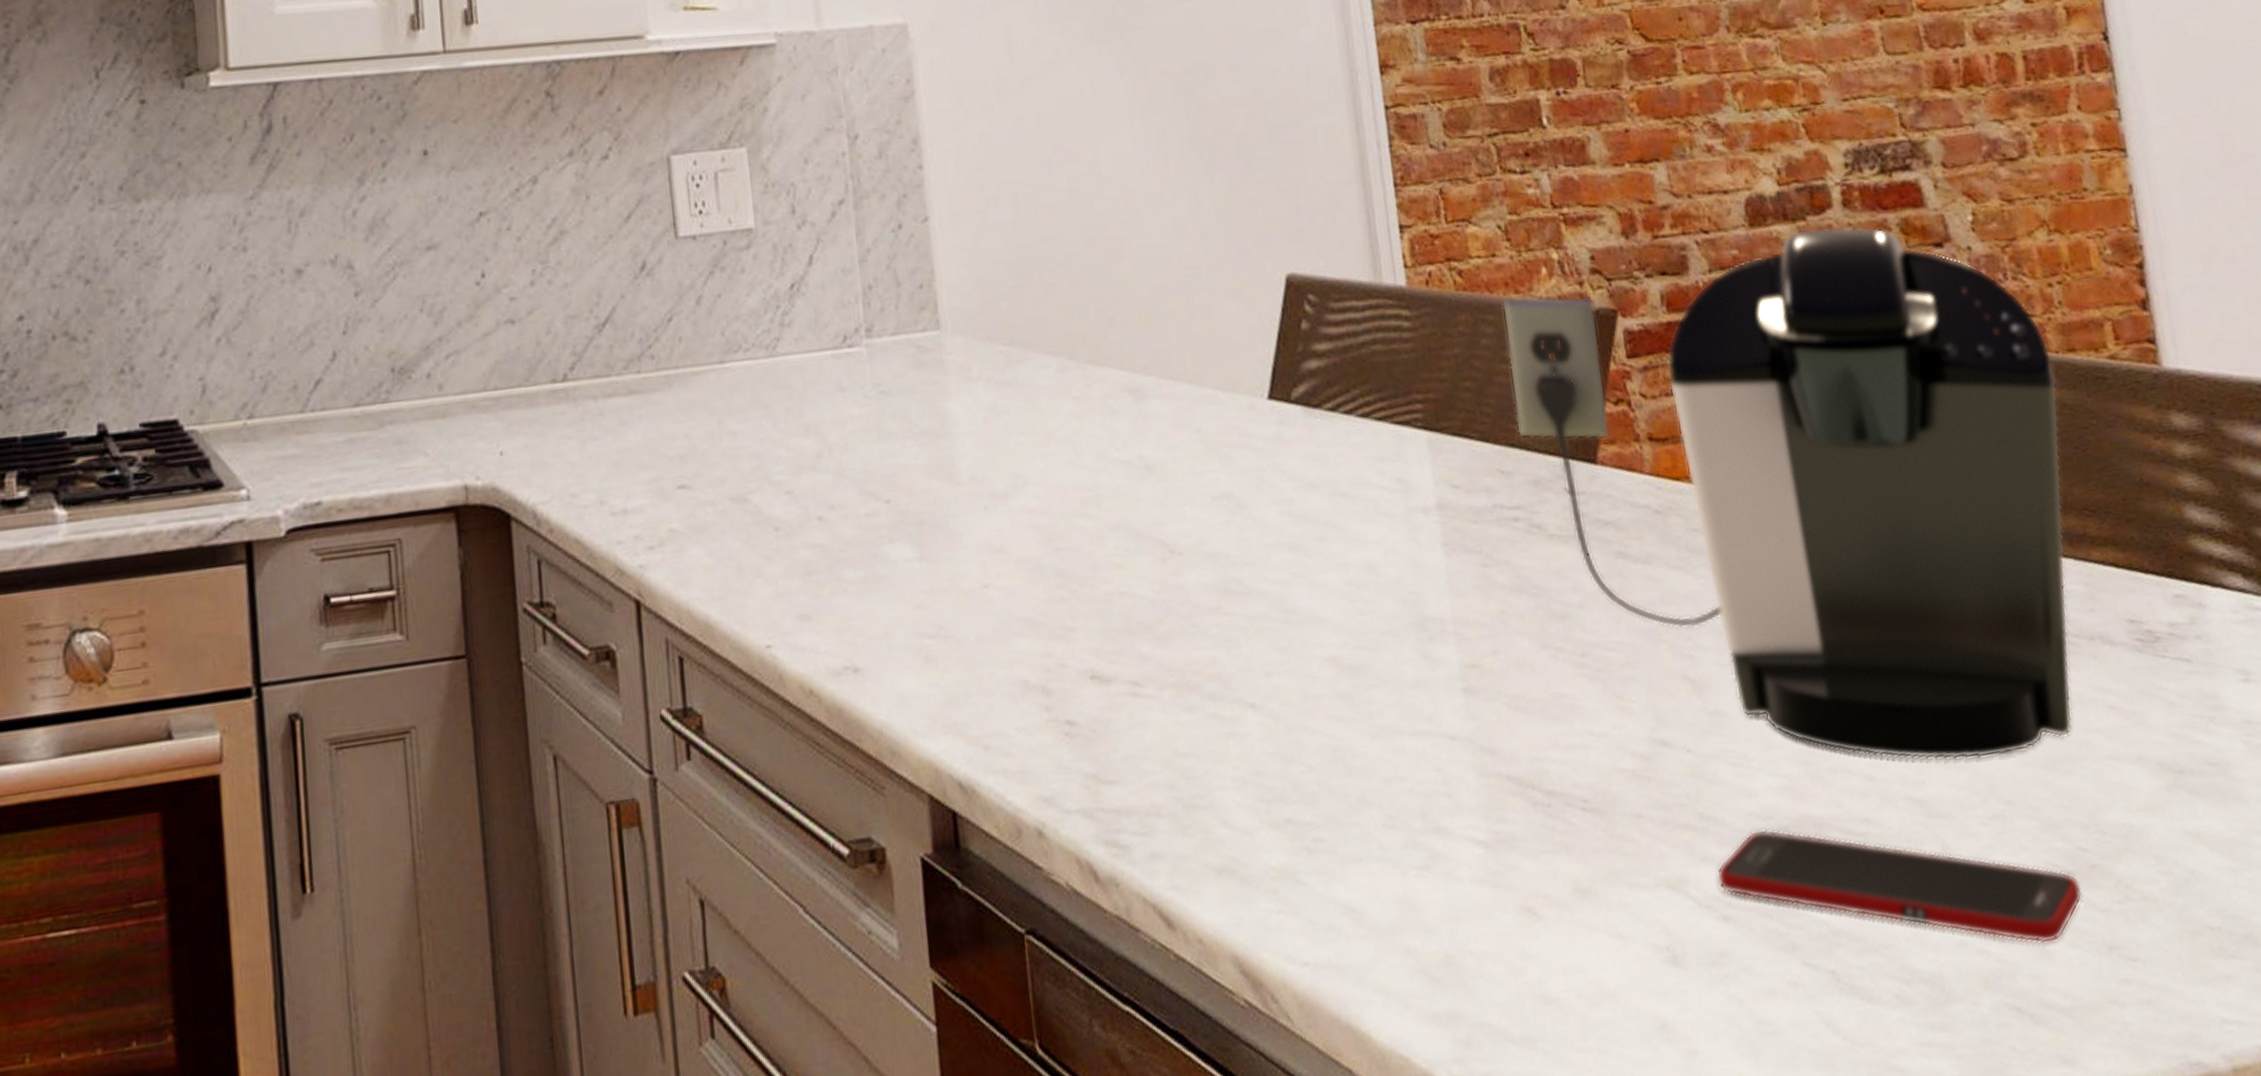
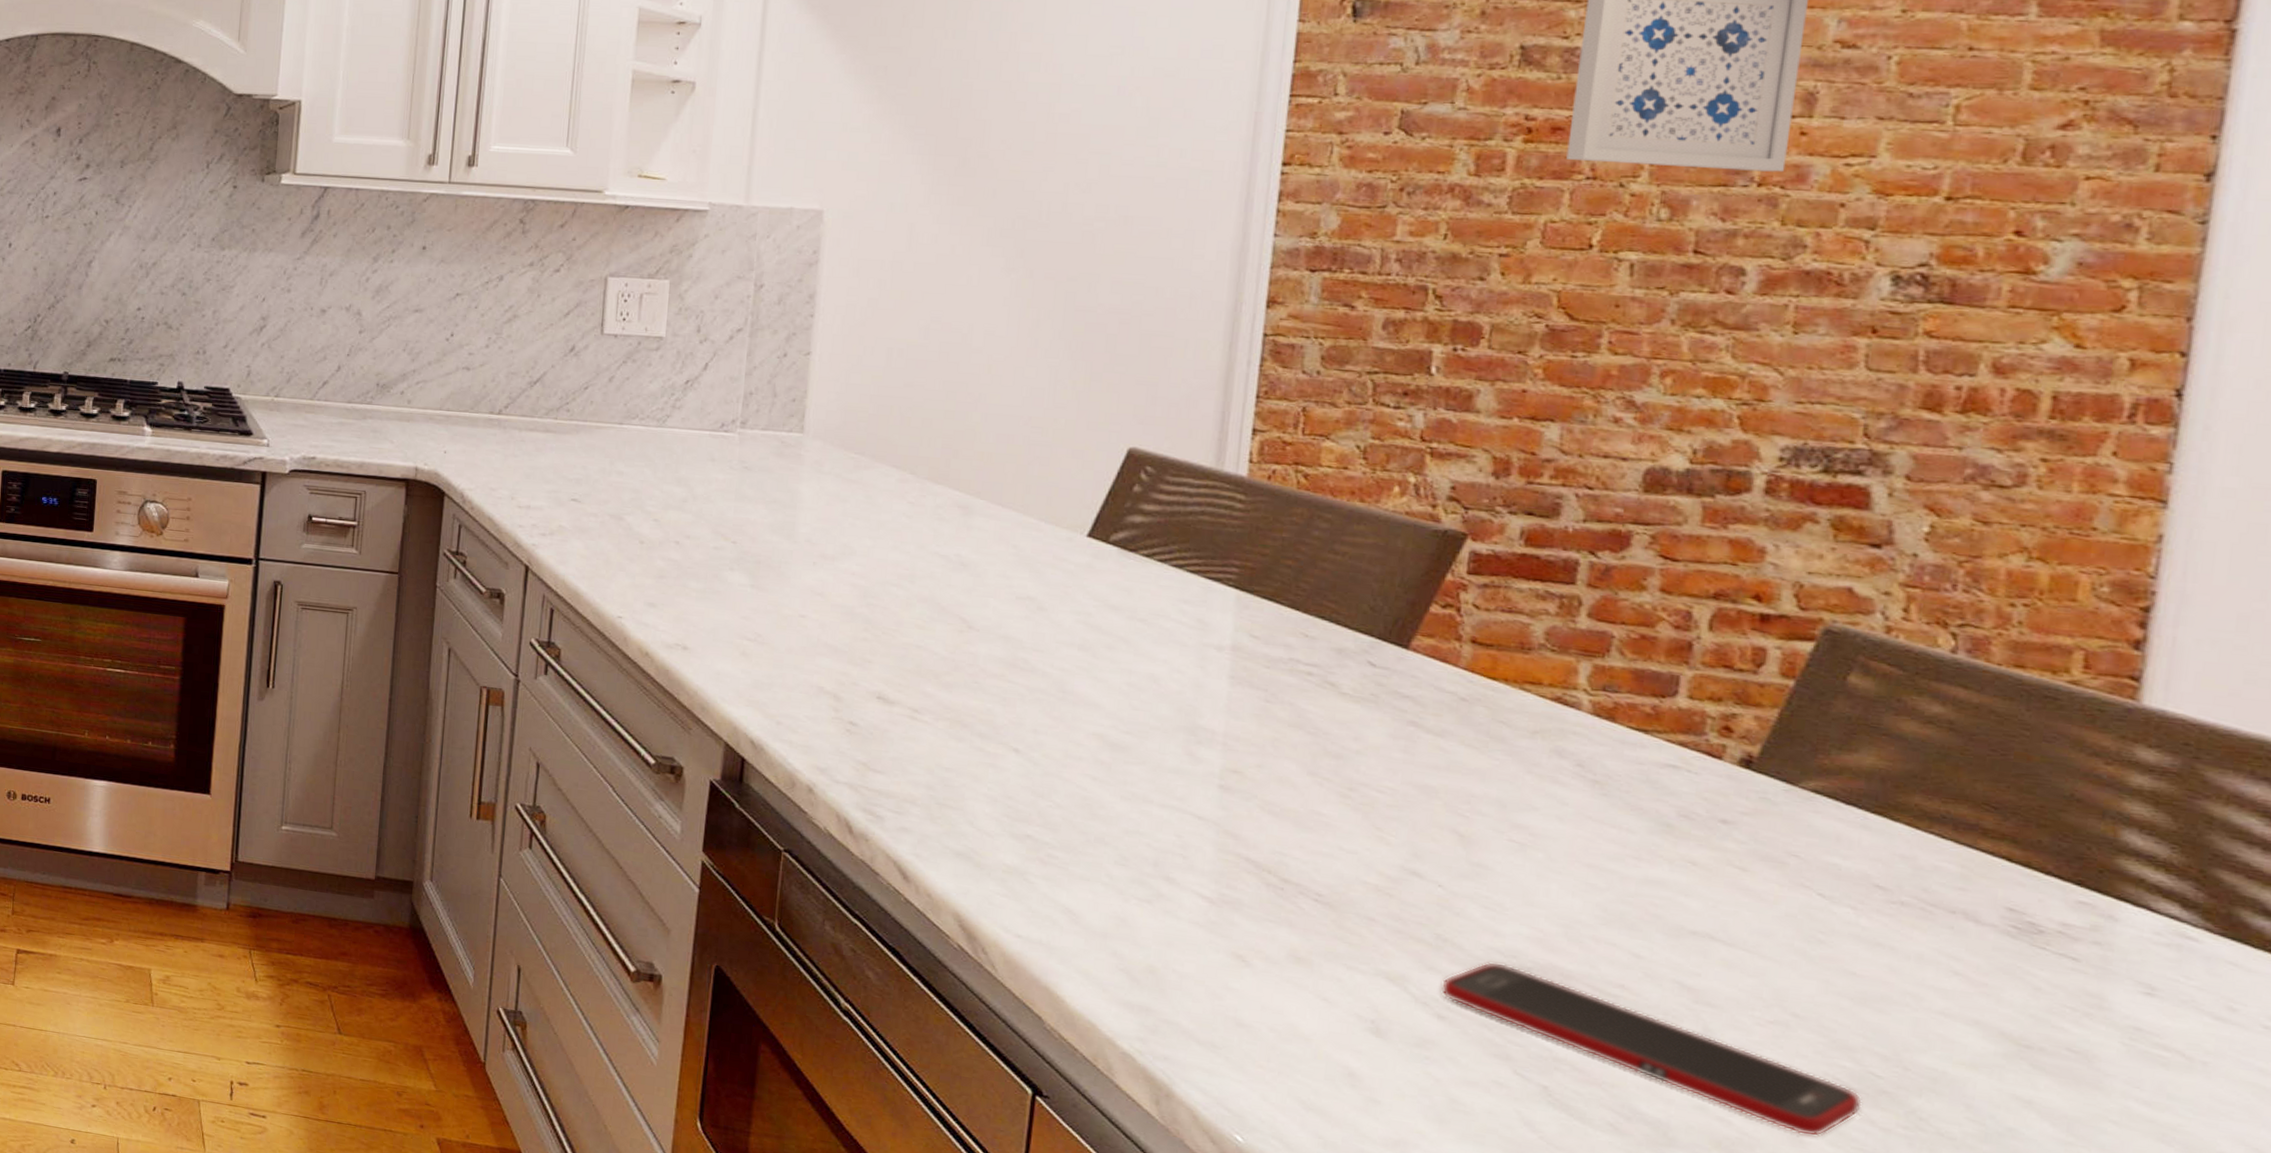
coffee maker: present [1502,226,2073,760] -> none [1331,504,1991,983]

